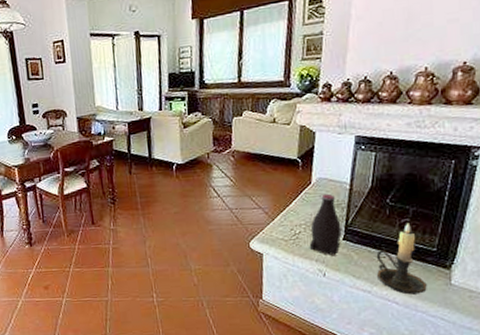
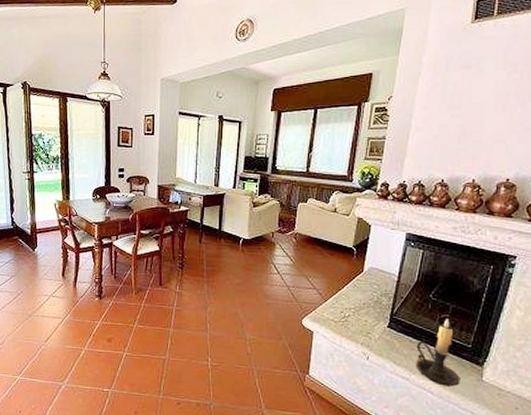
bottle: present [309,193,342,256] -> none [356,282,387,342]

